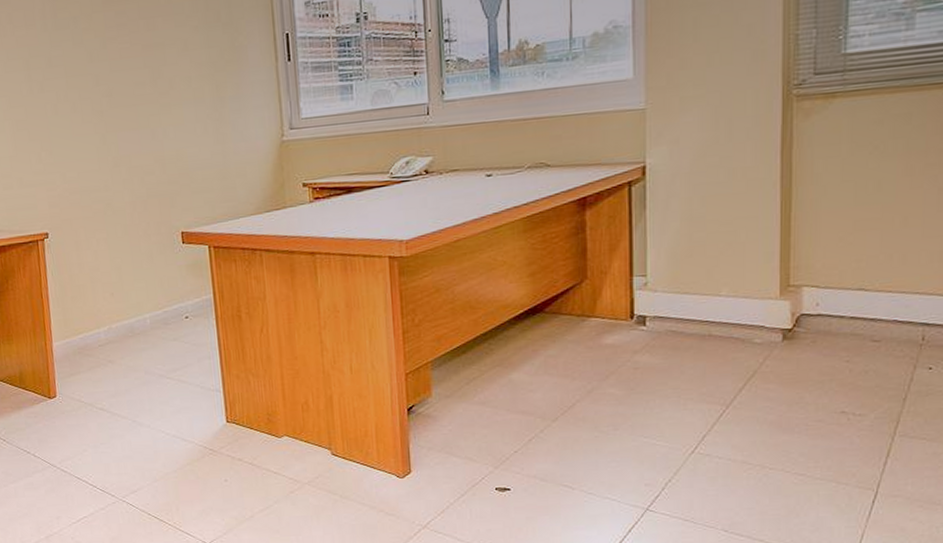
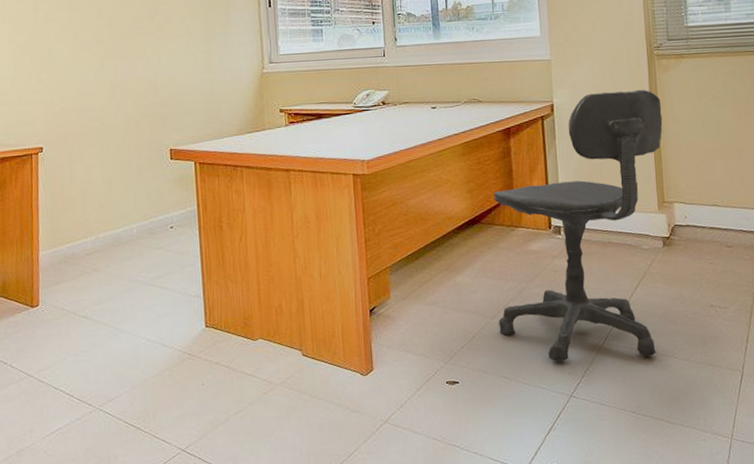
office chair: none [561,141,797,471] -> present [494,89,663,362]

